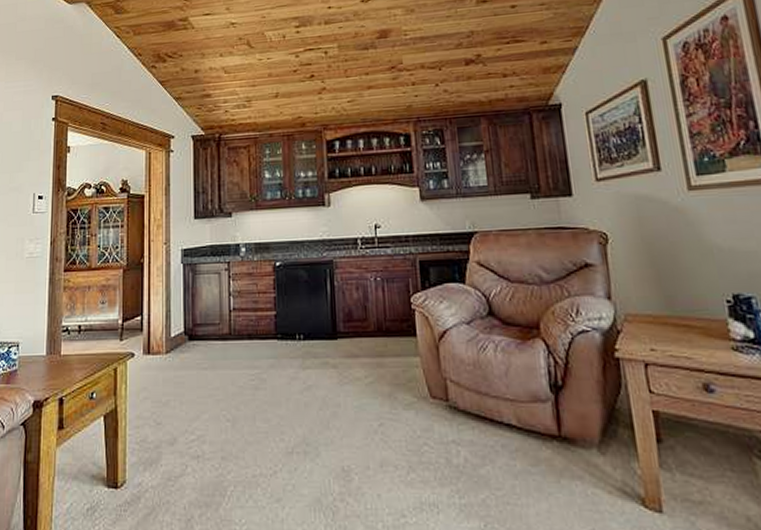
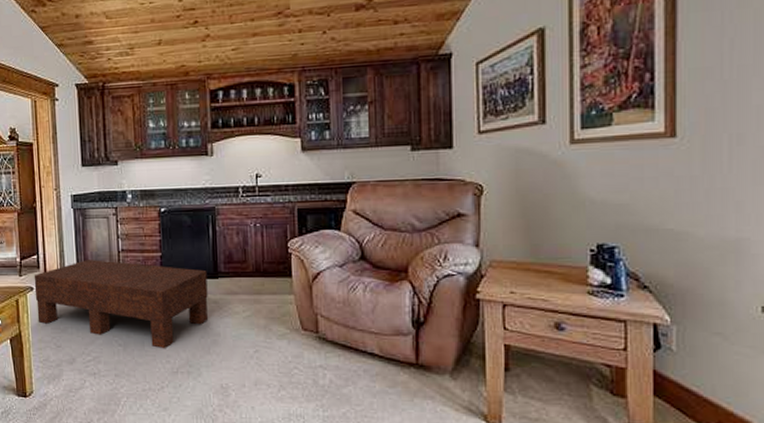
coffee table: none [136,320,326,425] -> present [34,260,208,349]

